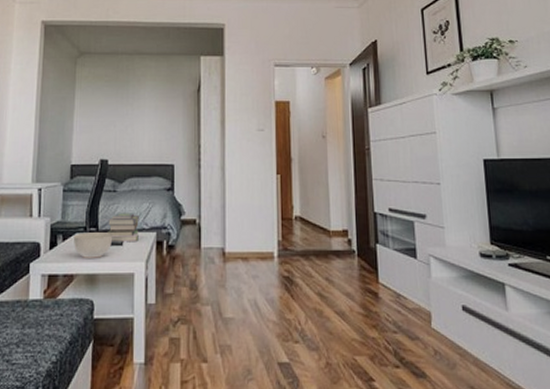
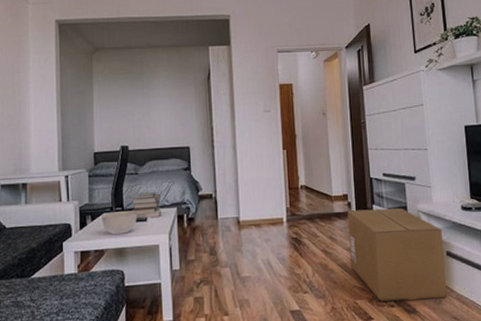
box: none [347,249,463,362] -> present [348,208,448,302]

